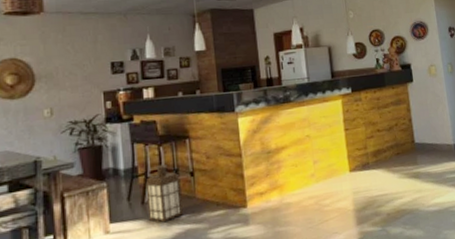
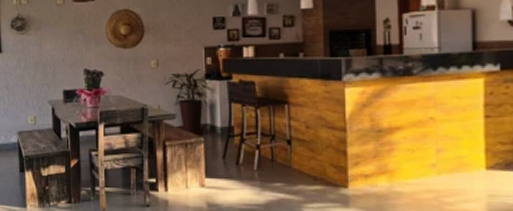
lantern: present [145,164,183,222] -> none [241,127,277,186]

